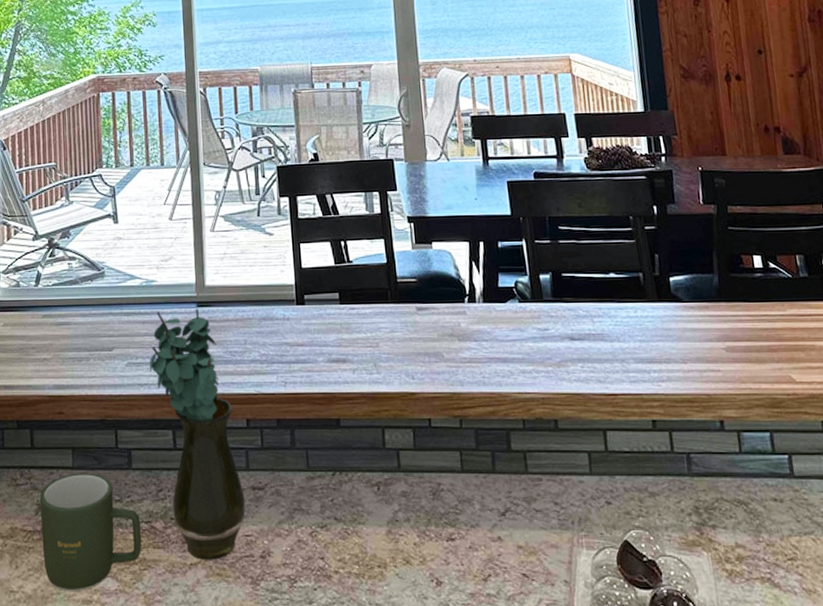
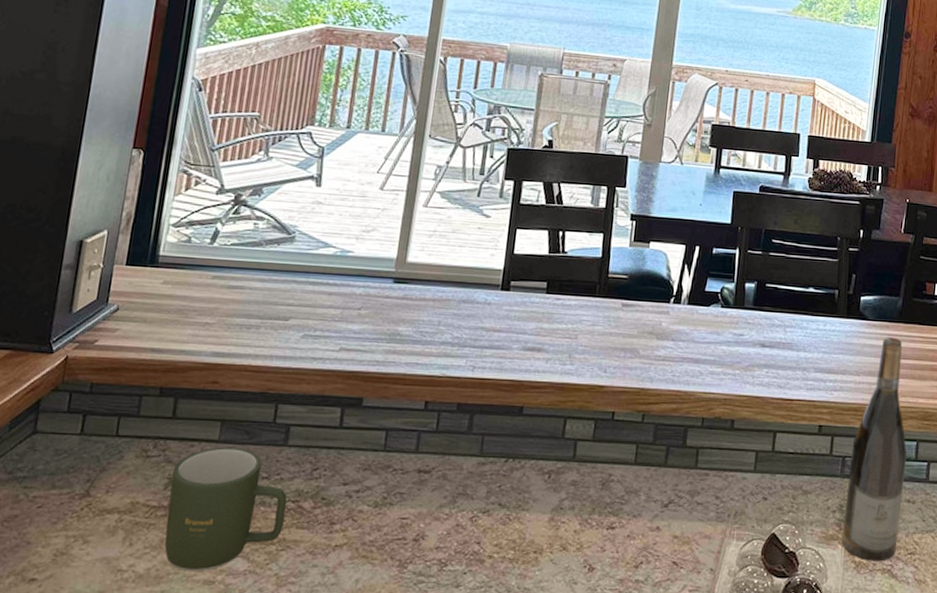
vase: present [149,308,246,560] -> none [325,284,412,542]
wine bottle: none [694,318,773,569] -> present [841,337,908,562]

